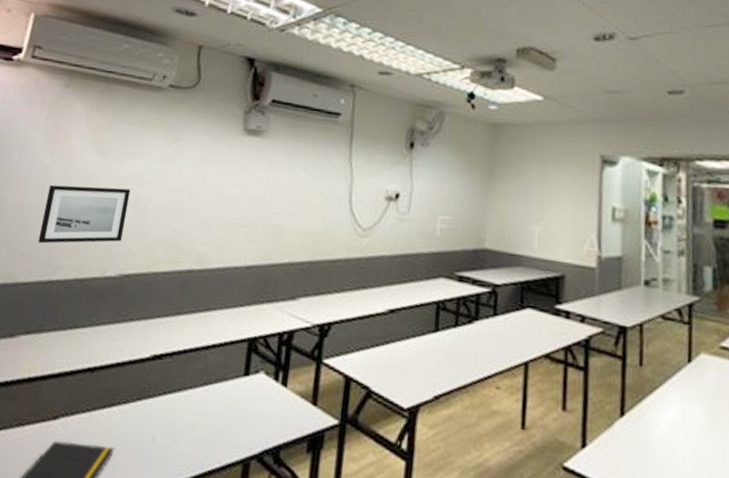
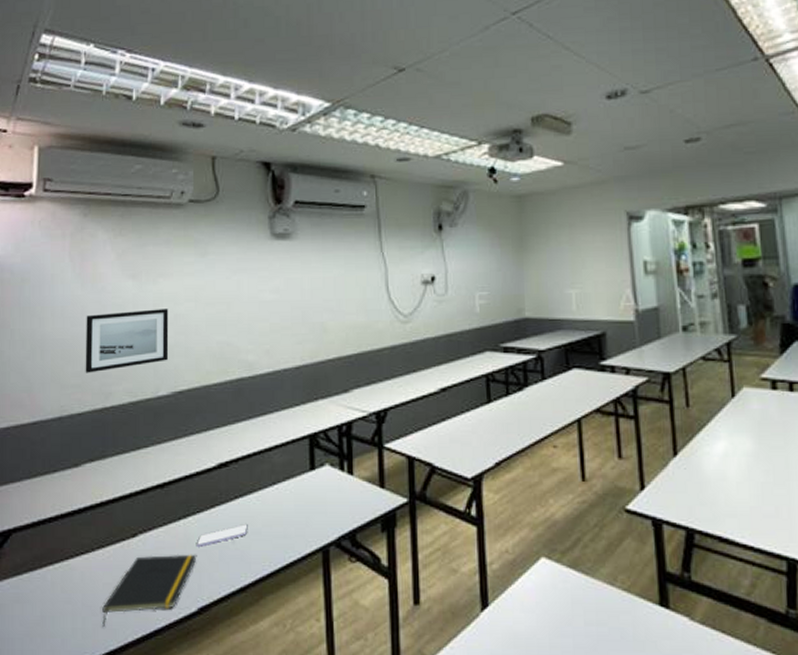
smartphone: none [115,422,172,441] -> present [196,524,248,547]

